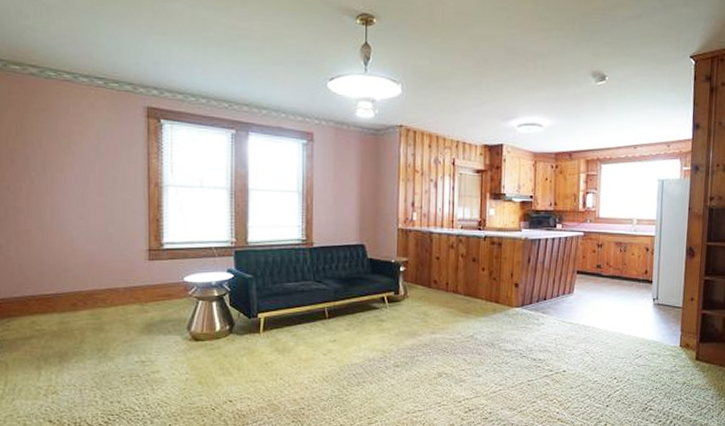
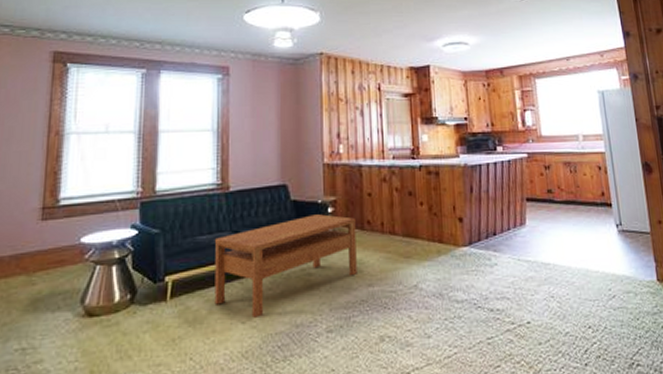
coffee table: none [300,272,424,351] -> present [214,214,357,318]

